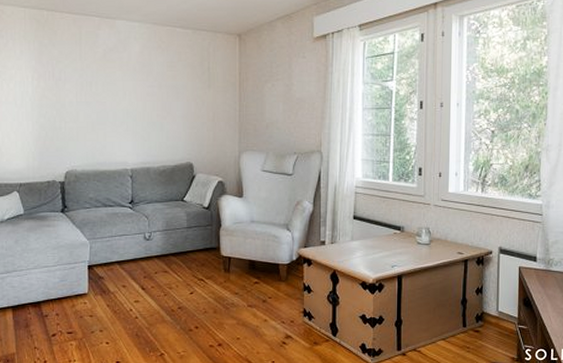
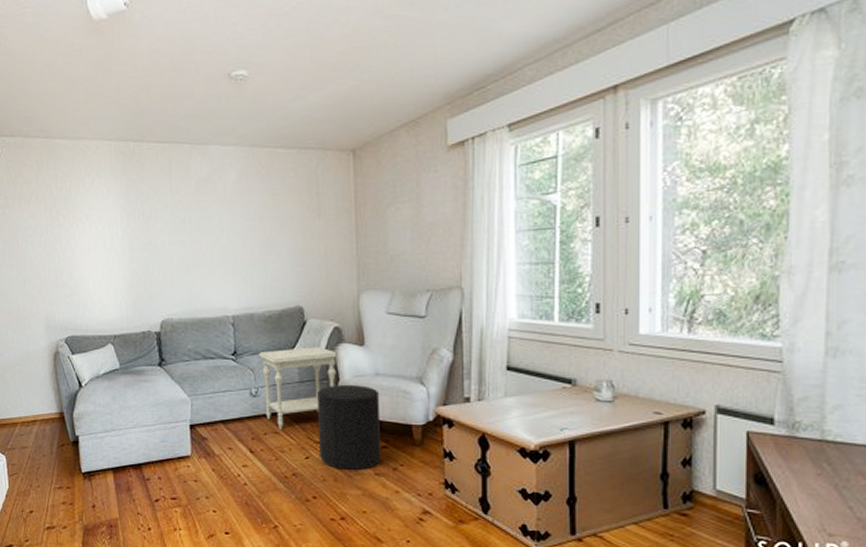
side table: none [153,197,221,269] -> present [259,347,338,429]
stool: none [203,229,253,304] -> present [318,384,380,471]

